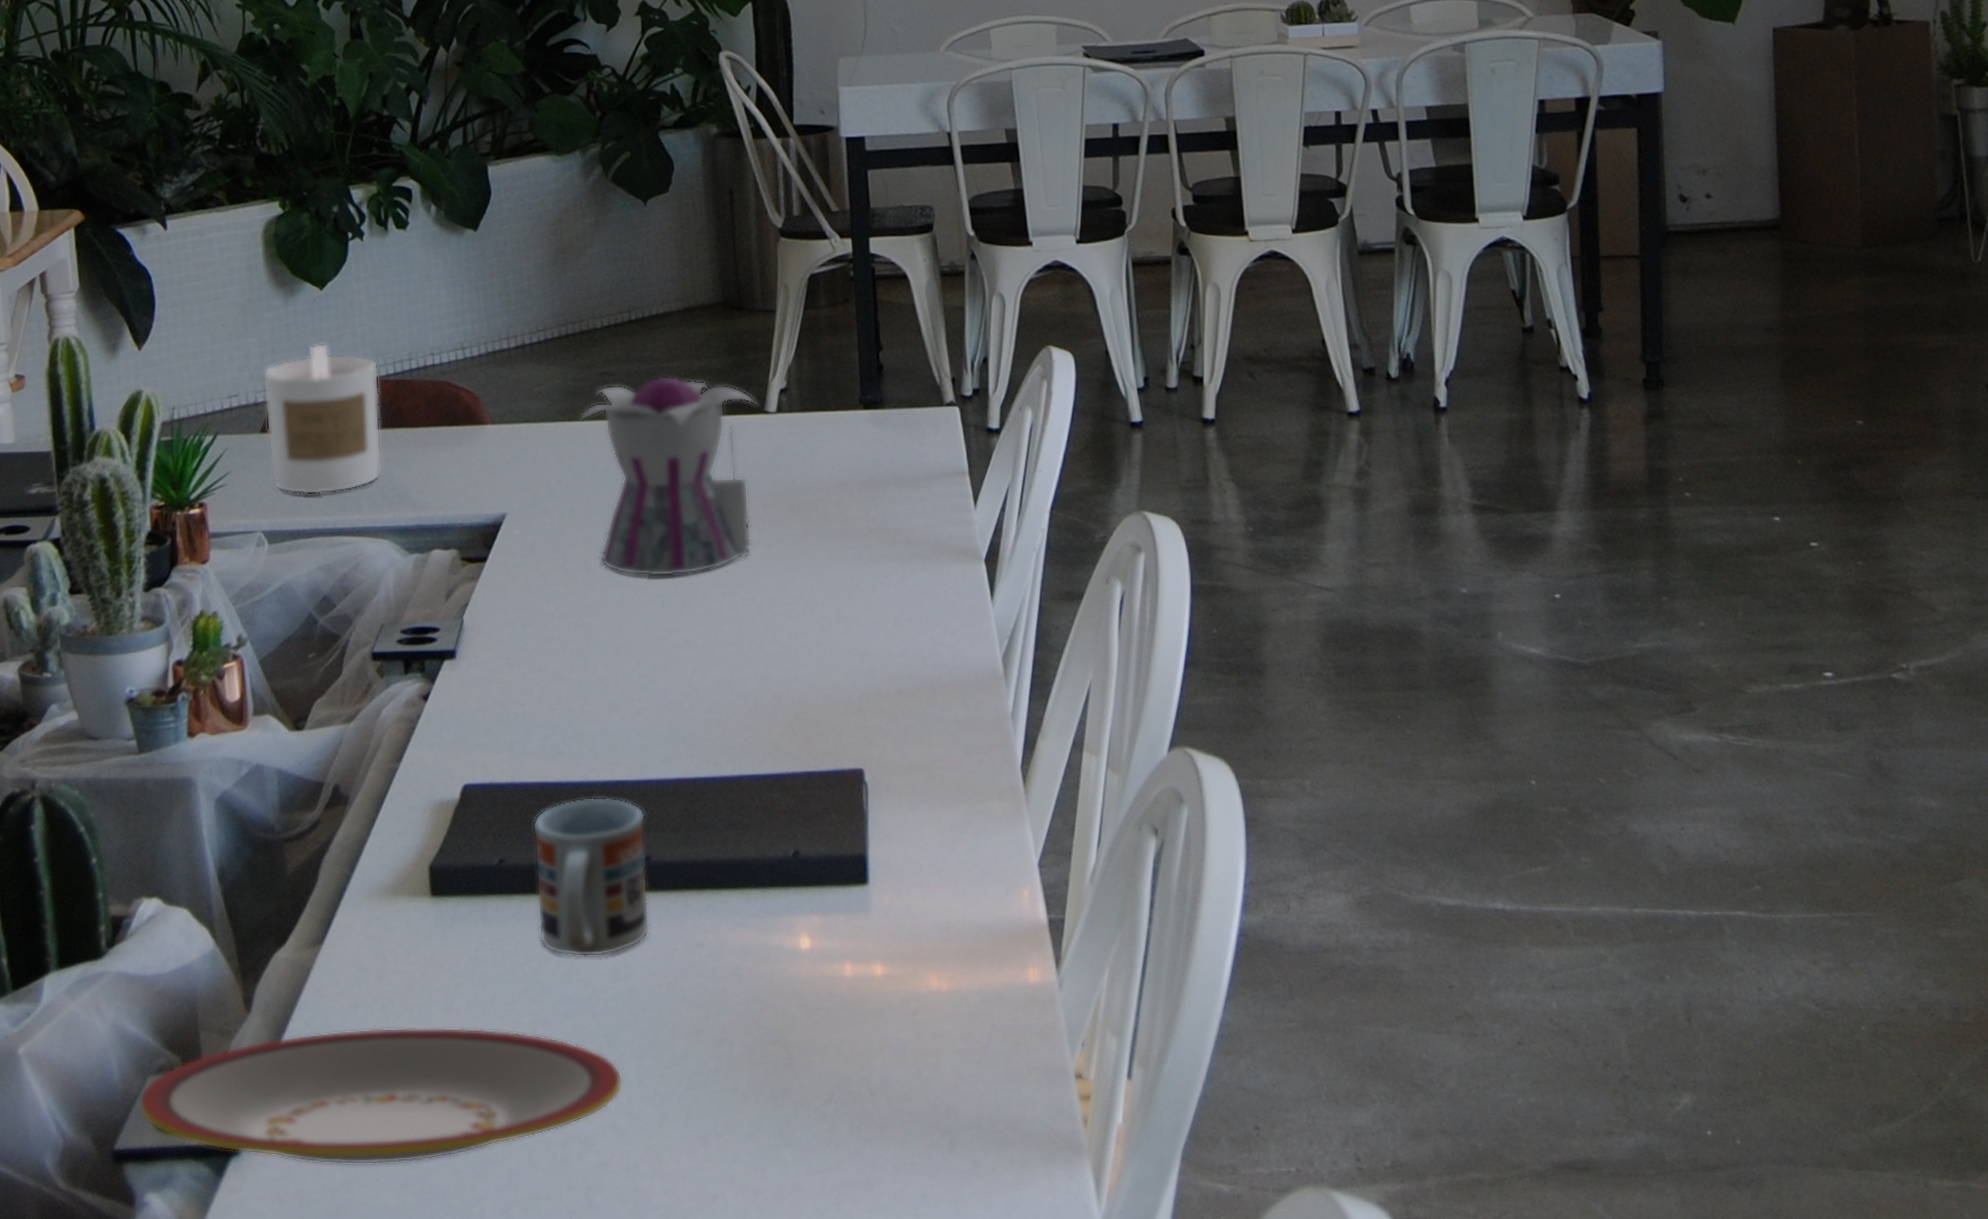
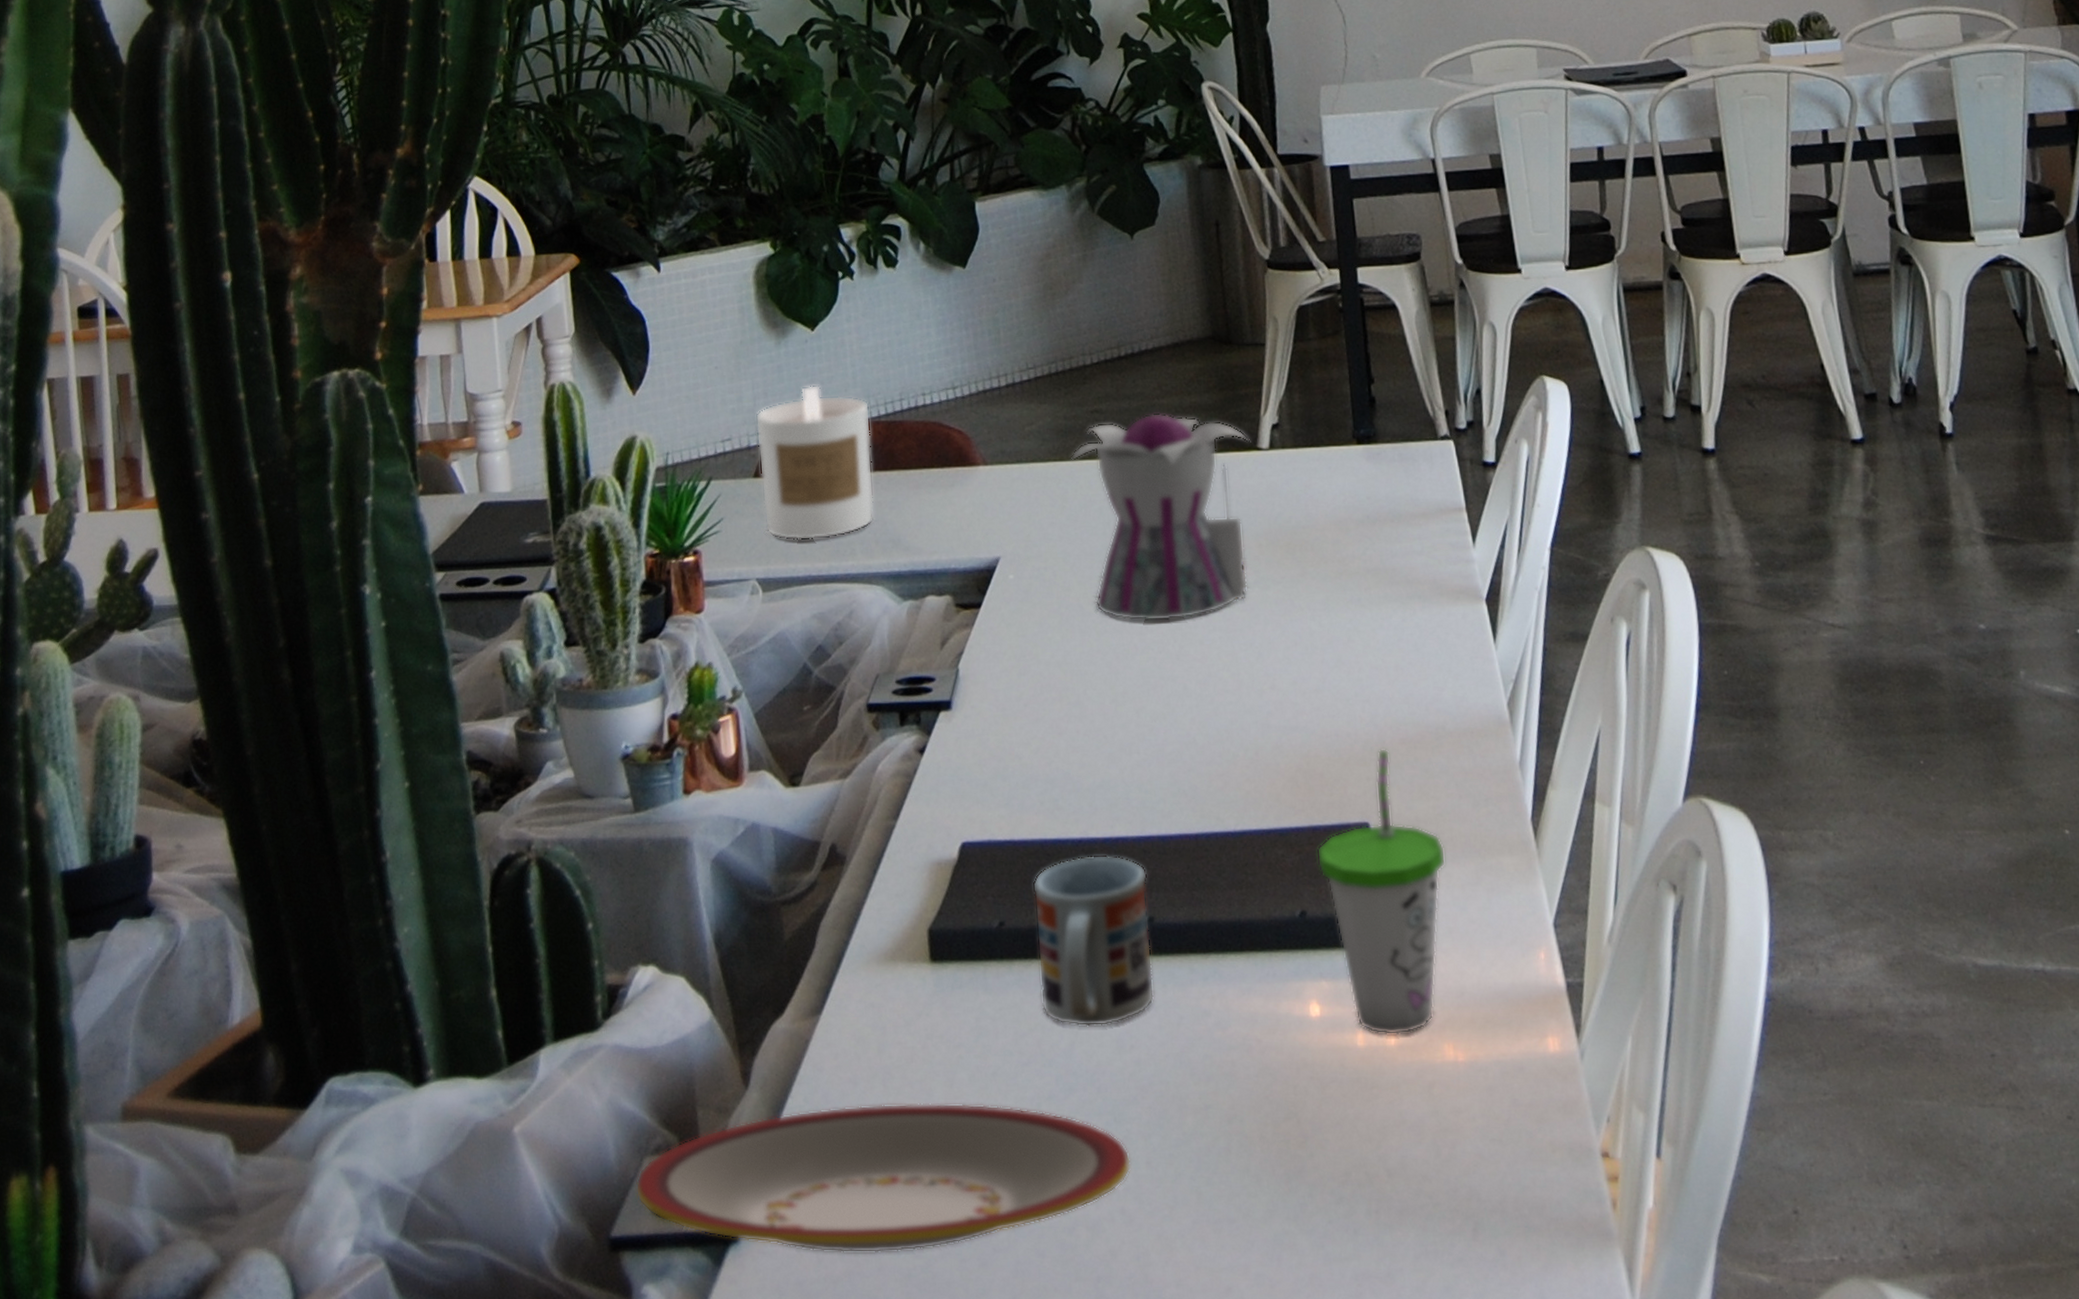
cup: none [811,700,937,966] -> present [1316,749,1446,1036]

